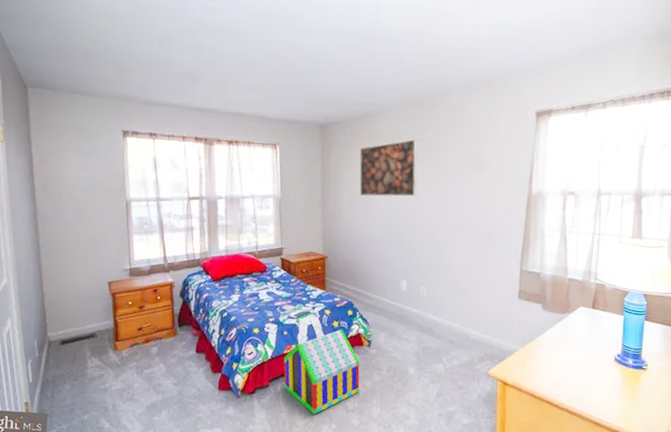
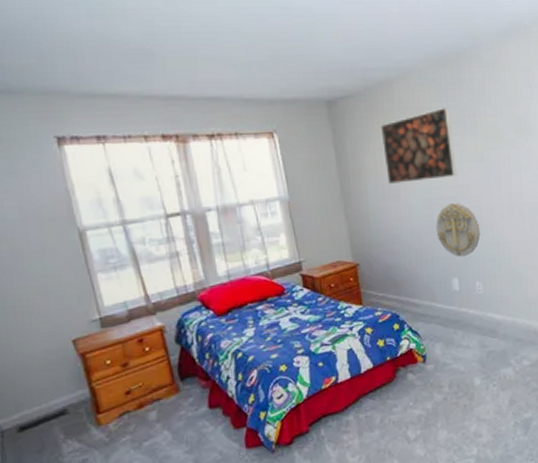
toy house: present [283,330,360,415] -> none [323,348,420,454]
wall decoration: none [393,218,431,264] -> present [435,203,481,257]

